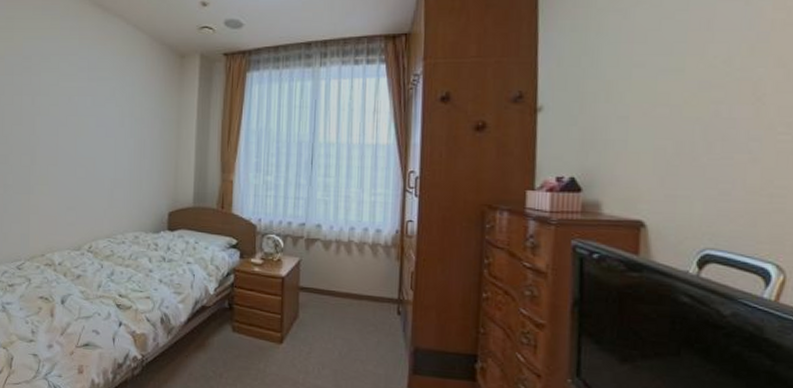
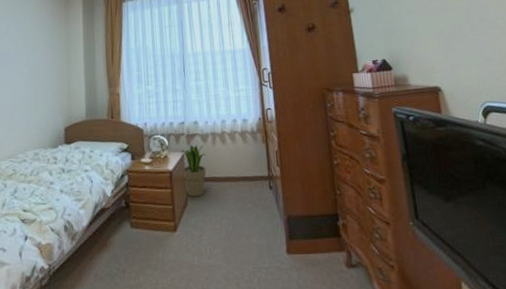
potted plant: none [296,250,327,310] -> present [181,144,207,197]

